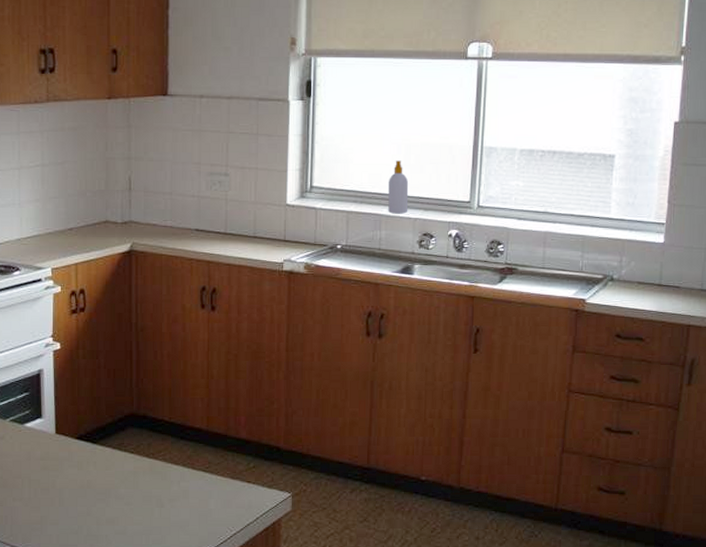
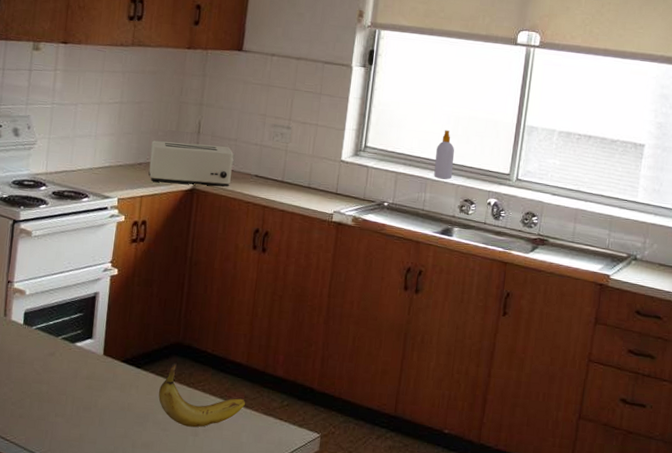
toaster: none [81,201,171,247] -> present [148,140,234,187]
fruit: none [118,435,211,499] -> present [158,363,246,428]

